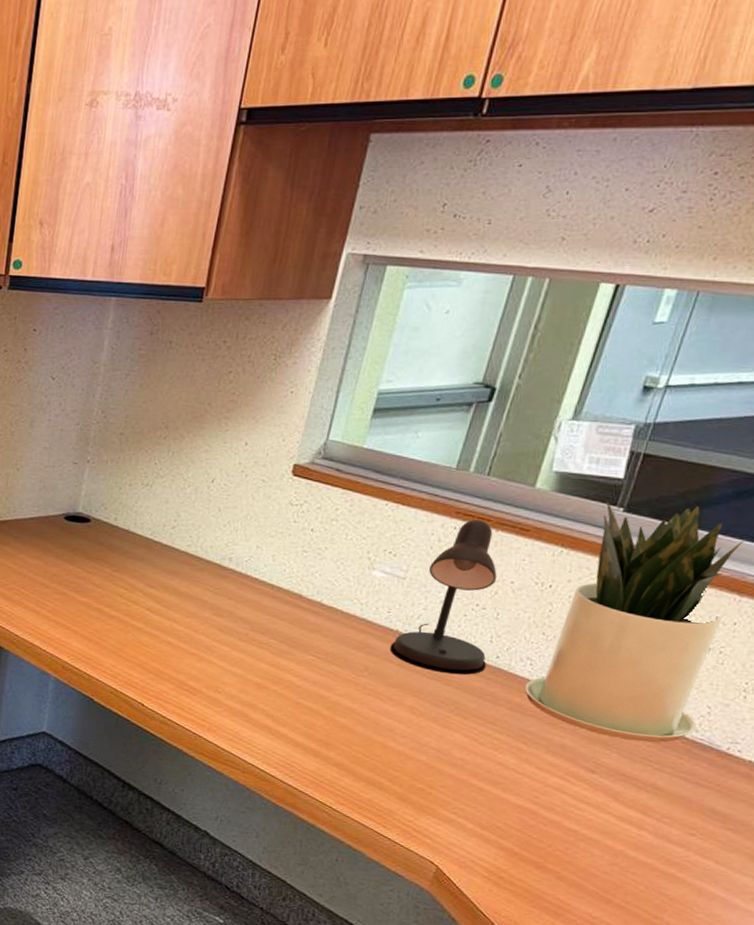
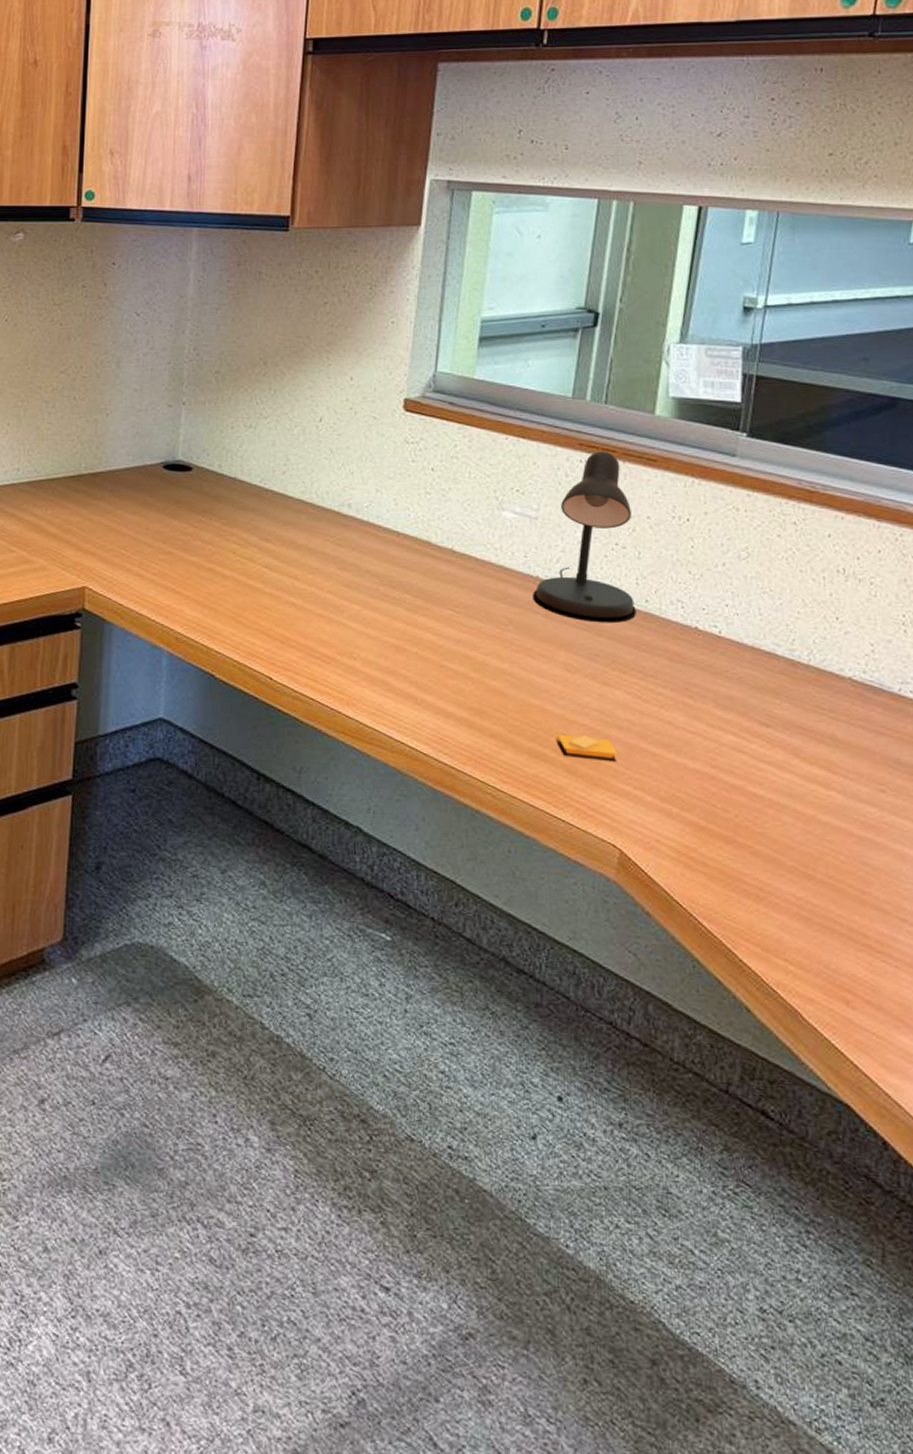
sticky notes: none [392,767,449,794] -> present [556,734,619,763]
planter: present [524,501,744,743] -> none [680,426,871,688]

